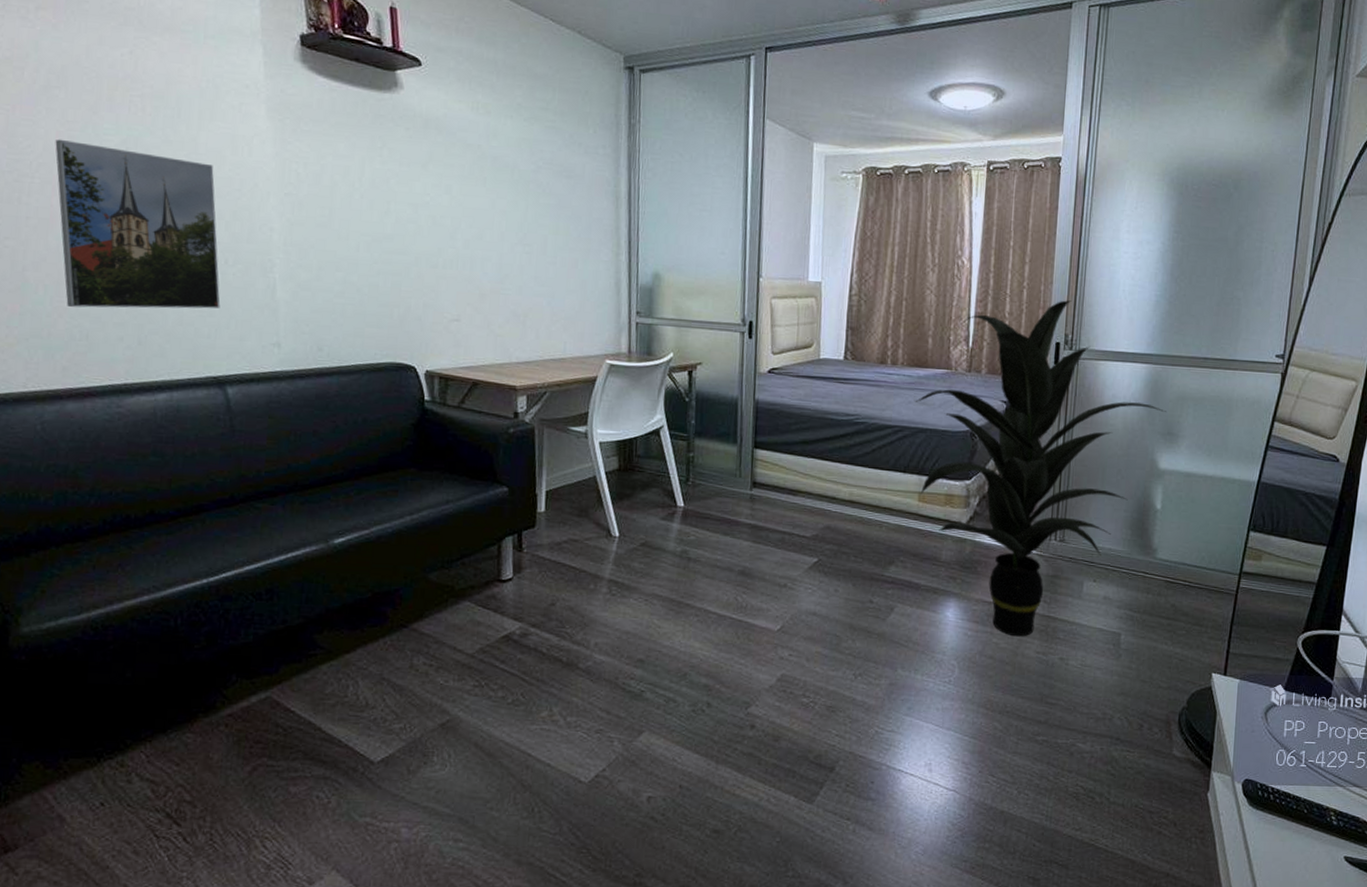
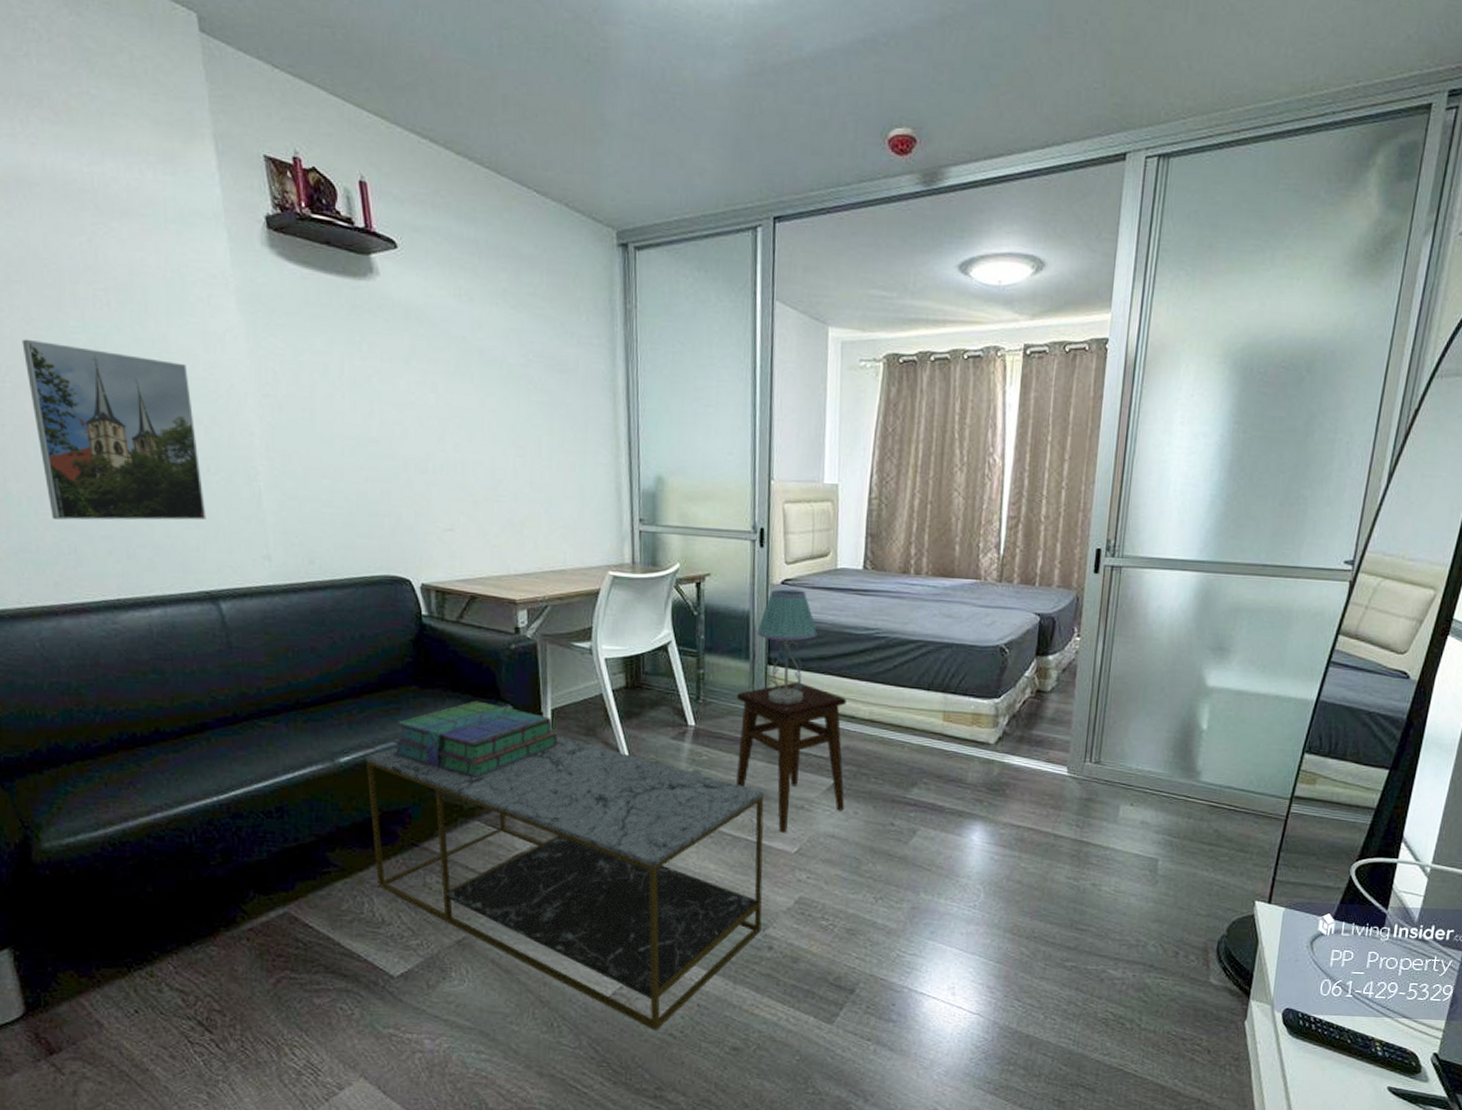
coffee table: none [360,516,749,815] -> present [365,735,764,1031]
stack of books: none [388,483,551,558] -> present [392,700,558,778]
stool: none [722,464,828,611] -> present [736,682,846,833]
table lamp: none [744,377,801,486] -> present [757,589,818,705]
indoor plant: present [915,300,1166,637] -> none [940,501,1217,862]

